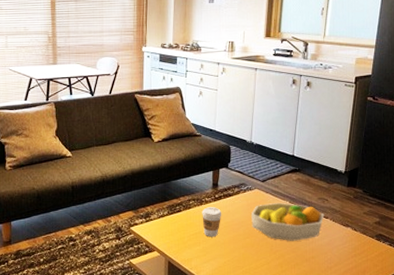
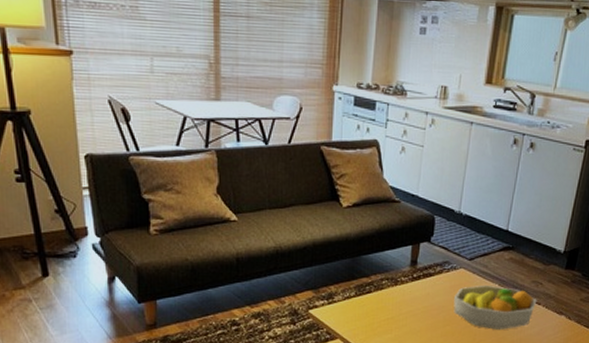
coffee cup: present [202,207,222,237] -> none [396,288,420,324]

